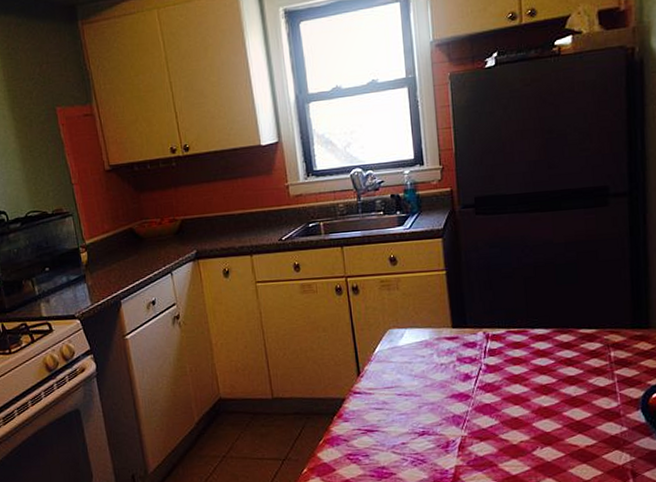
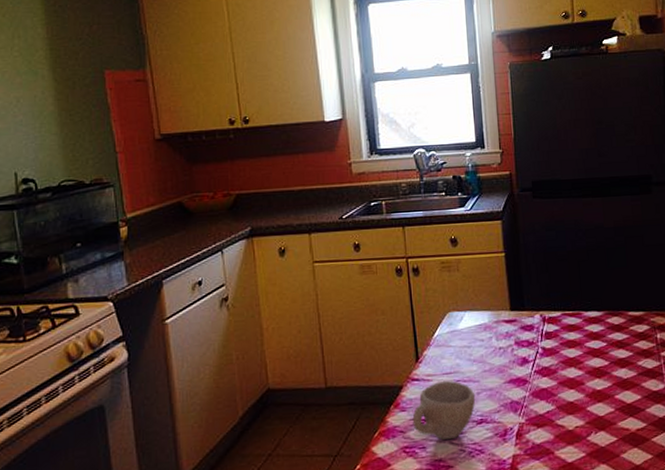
cup: none [355,394,418,450] -> present [412,380,476,440]

